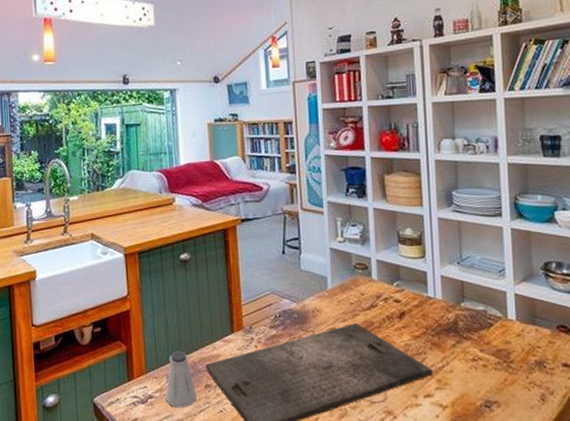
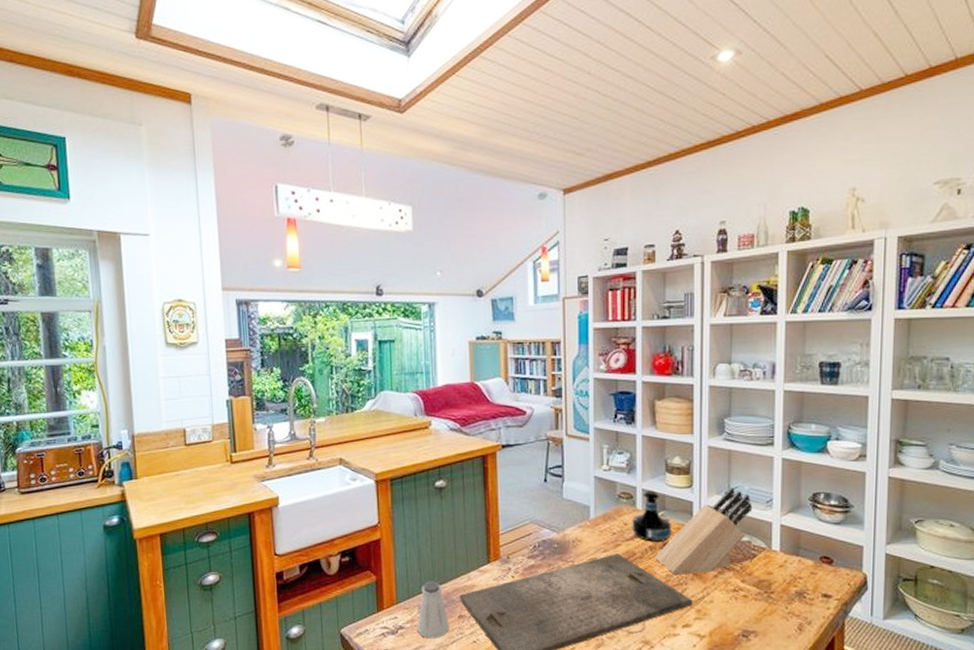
tequila bottle: none [368,261,407,311] -> present [632,490,671,542]
knife block: none [392,257,486,344] -> present [655,487,753,575]

